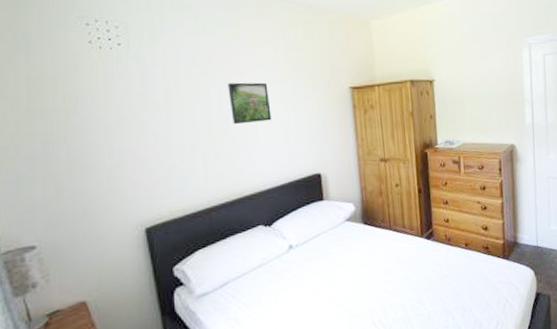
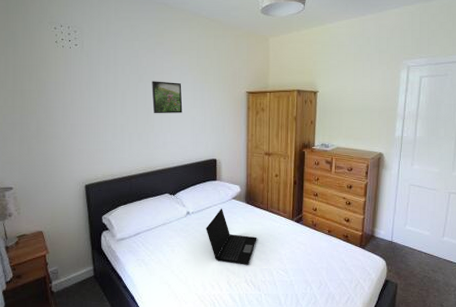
laptop: none [316,234,382,303] -> present [206,208,257,265]

